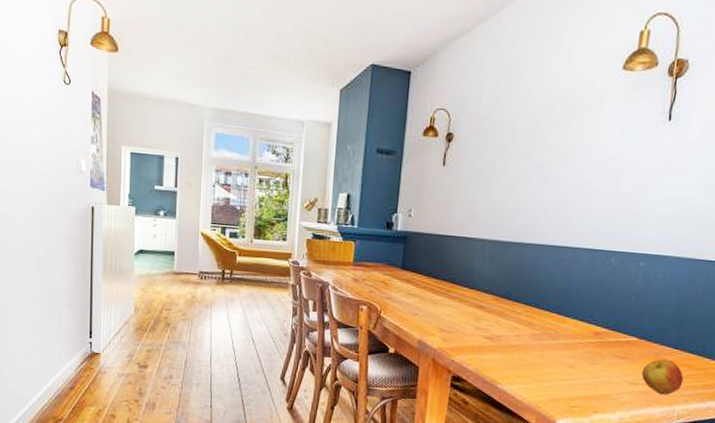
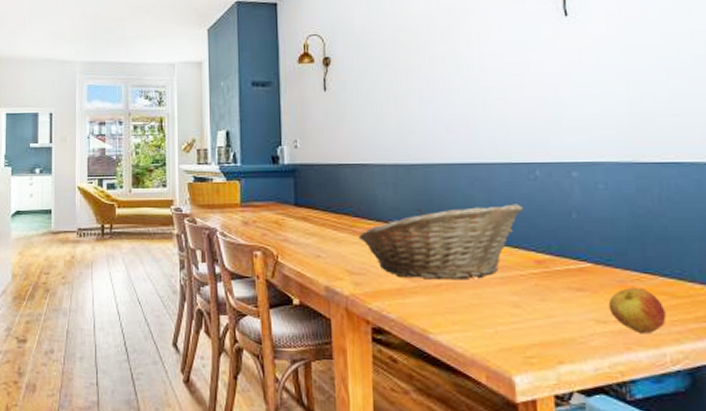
fruit basket: none [453,281,595,343] -> present [359,204,524,280]

